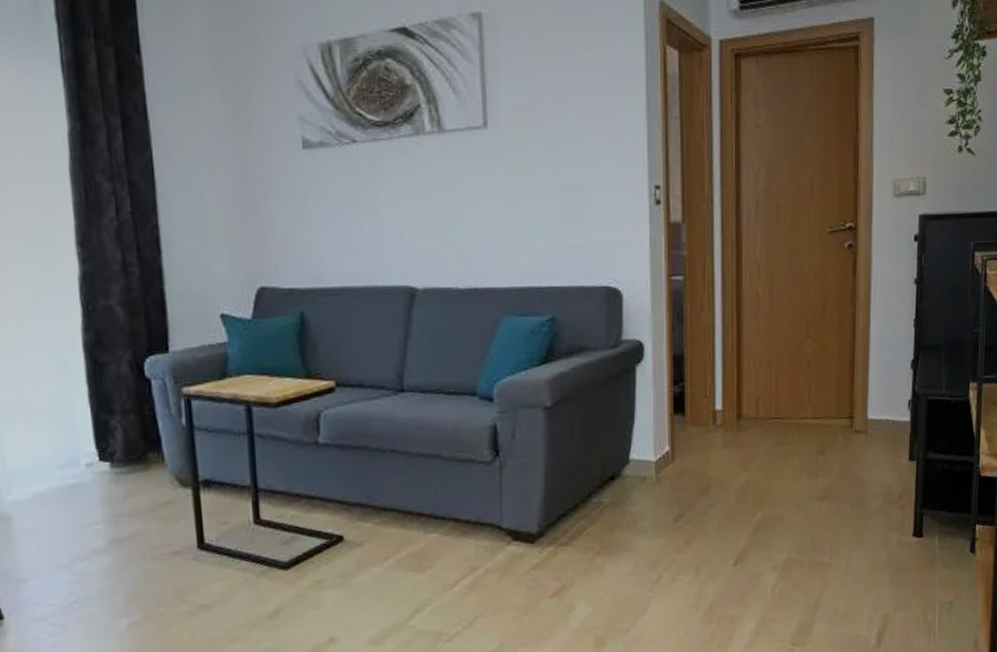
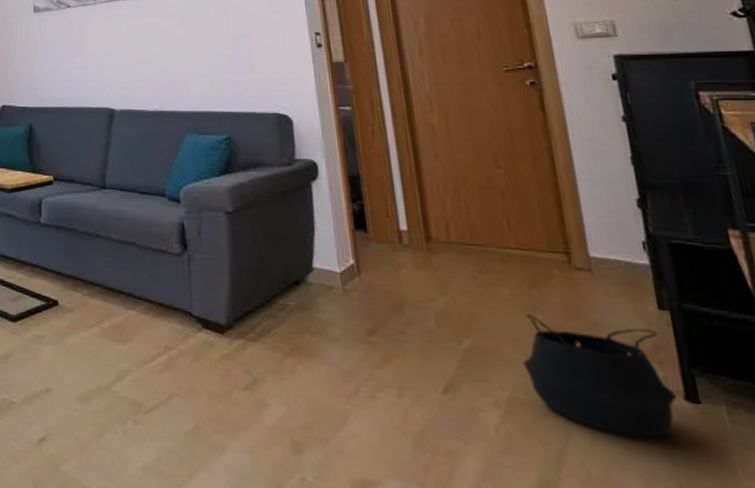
woven basket: none [801,479,908,575] -> present [522,314,677,438]

